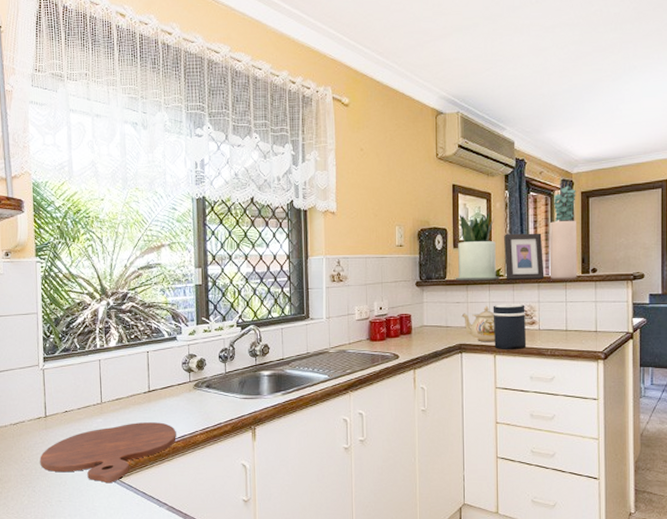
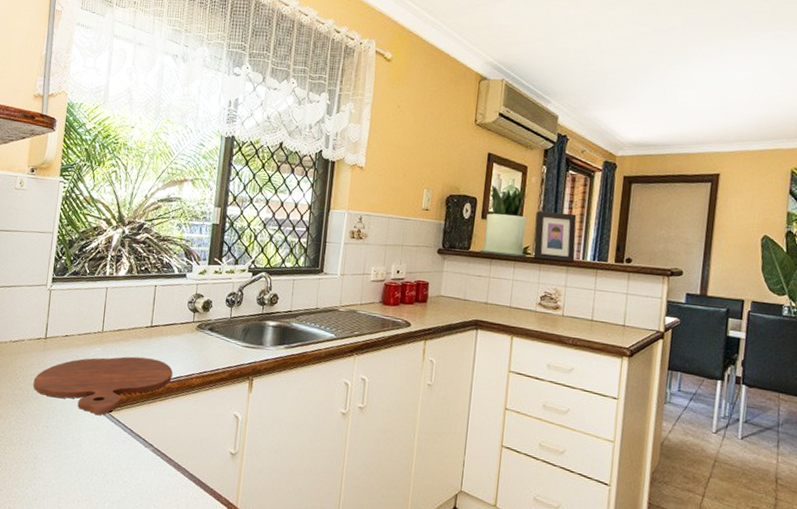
teapot: present [461,305,495,342] -> none [481,283,517,322]
cylinder: present [493,303,527,350] -> none [512,283,551,335]
vase: present [549,182,578,280] -> none [580,164,619,268]

